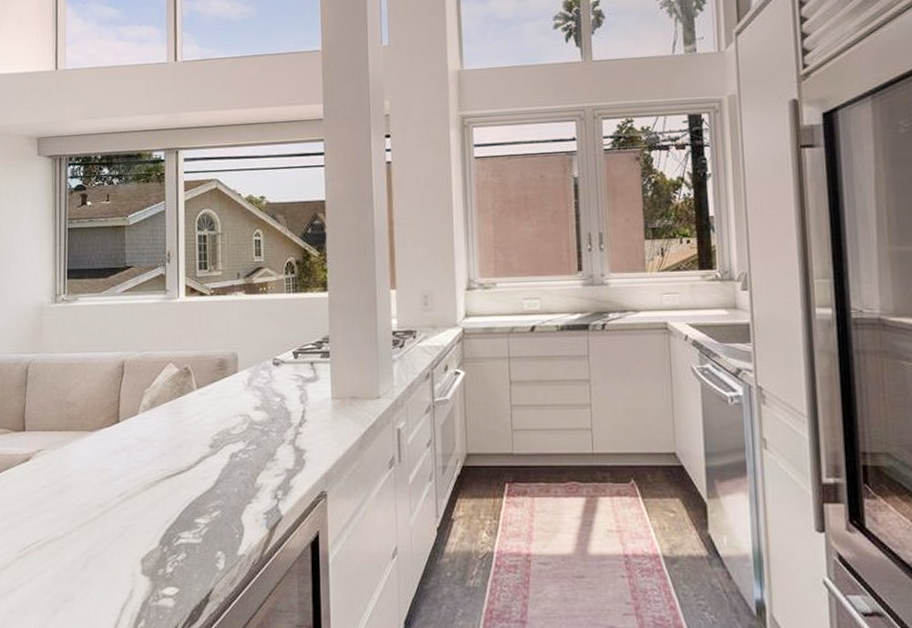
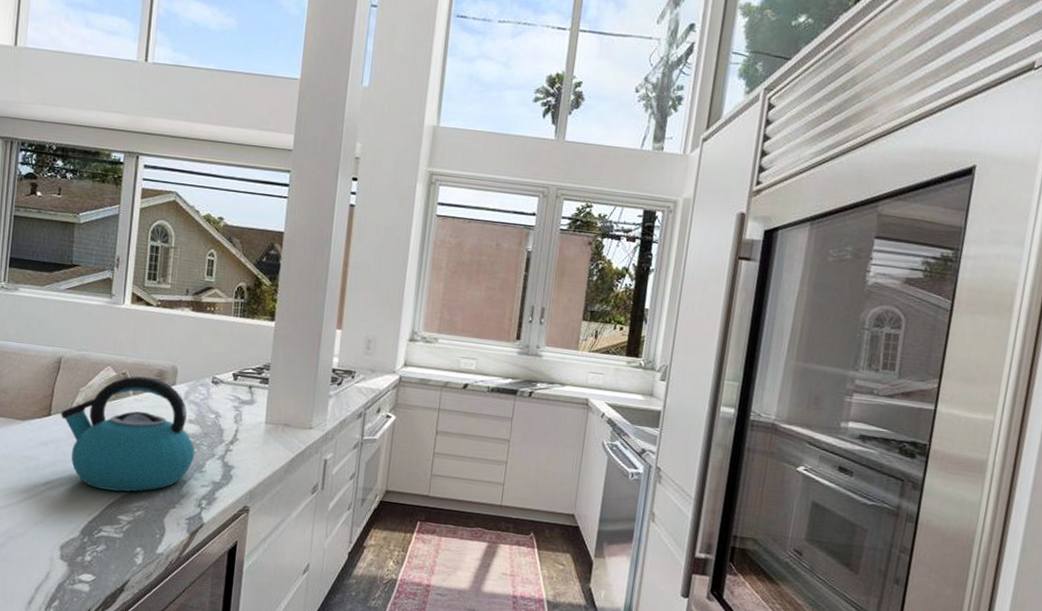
kettle: none [128,368,265,493] -> present [60,376,195,492]

